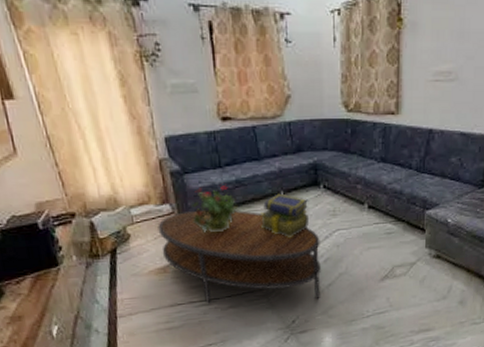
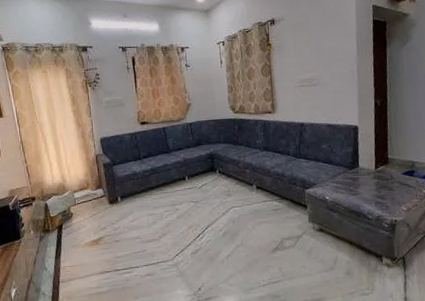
coffee table: present [158,209,321,303] -> none [93,192,221,271]
potted plant: present [190,185,238,233] -> none [117,173,153,212]
stack of books: present [259,193,310,237] -> none [169,178,210,214]

